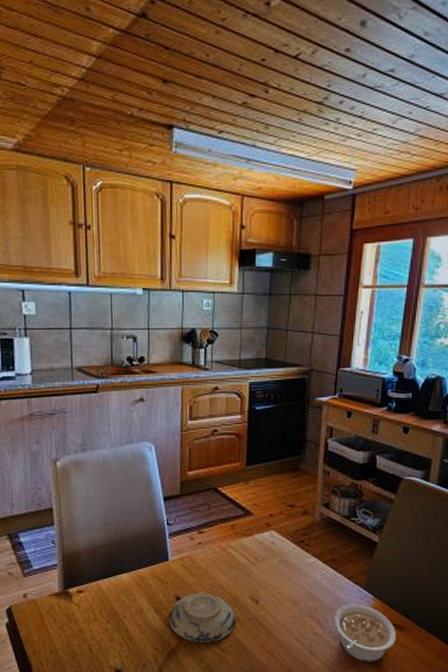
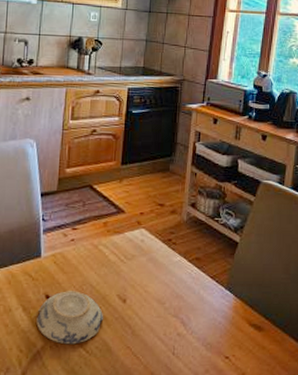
legume: present [334,603,396,662] -> none [197,303,255,364]

